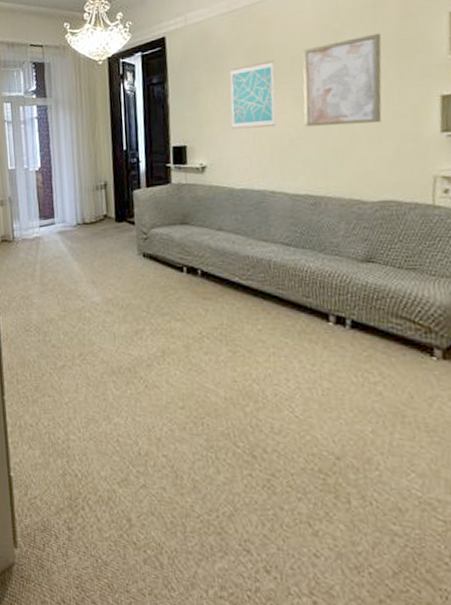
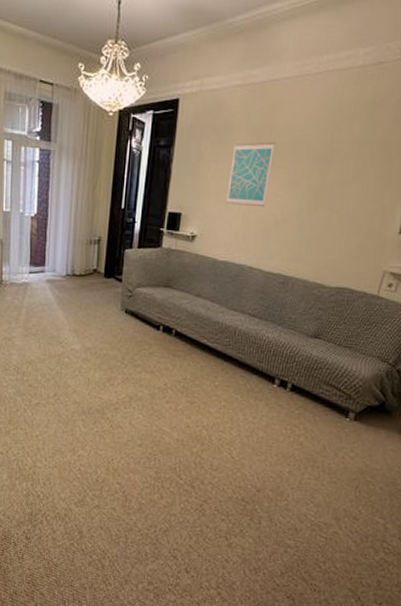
wall art: present [302,33,382,127] -> none [289,132,372,218]

